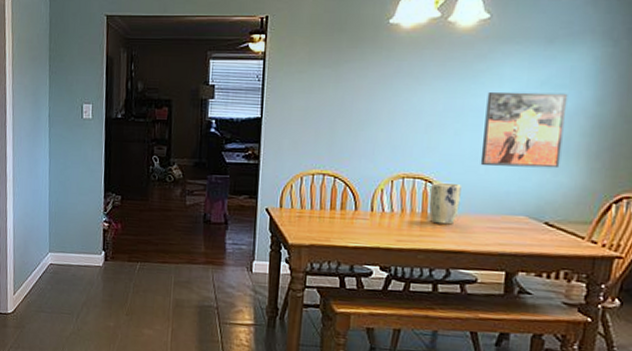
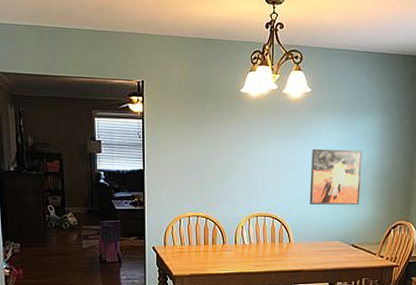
plant pot: present [428,182,461,225] -> none [276,218,297,251]

